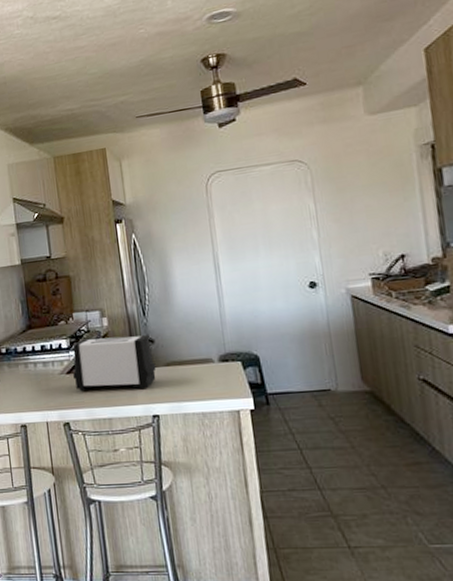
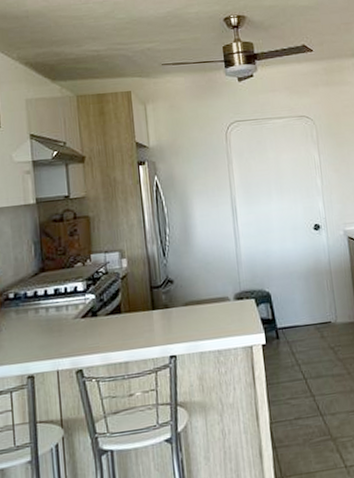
toaster: present [73,335,156,392] -> none [89,276,175,336]

